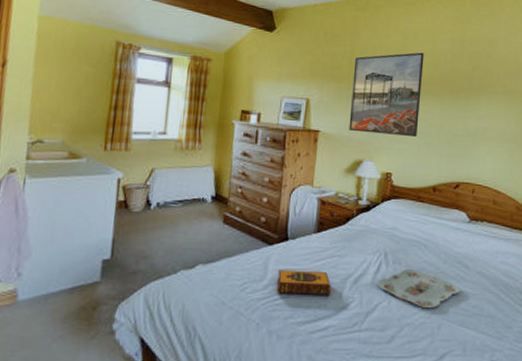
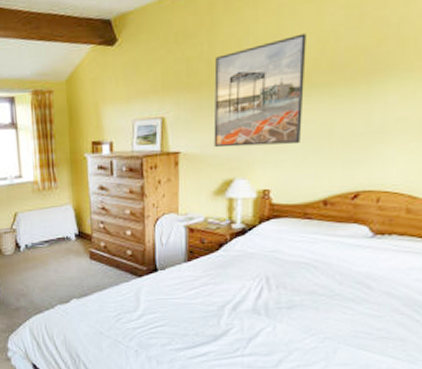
hardback book: present [277,269,331,297] -> none [151,299,208,324]
serving tray: present [378,269,460,309] -> none [260,293,361,333]

